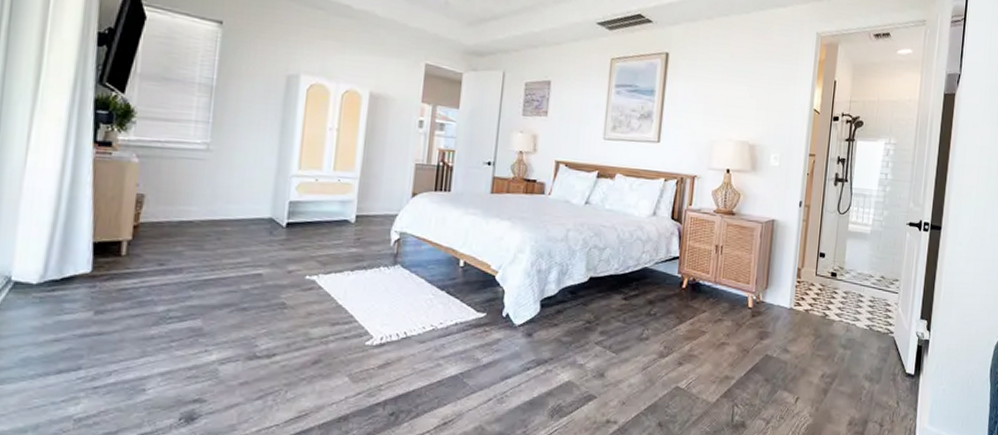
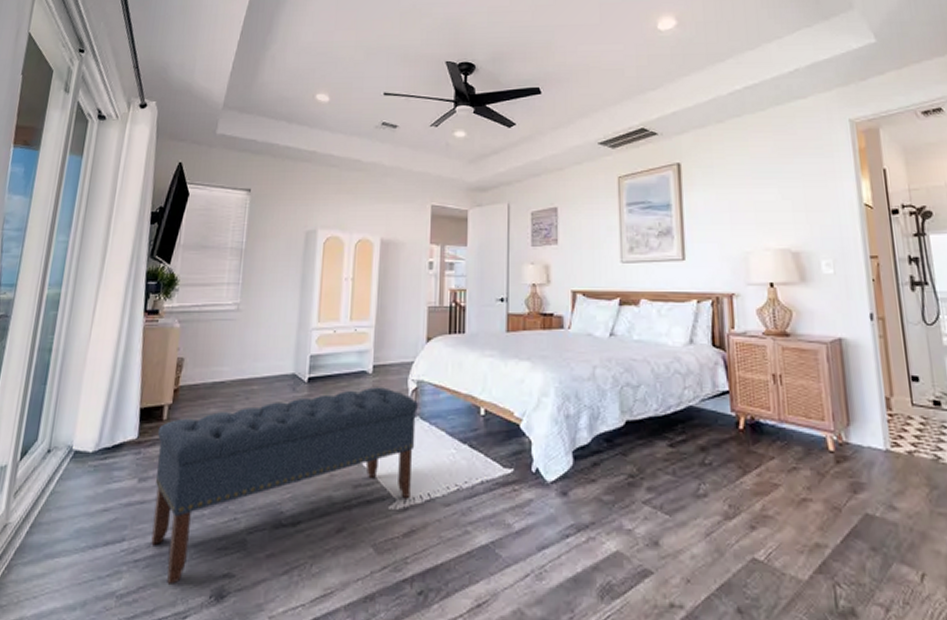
bench: none [112,235,400,409] -> present [151,387,418,584]

